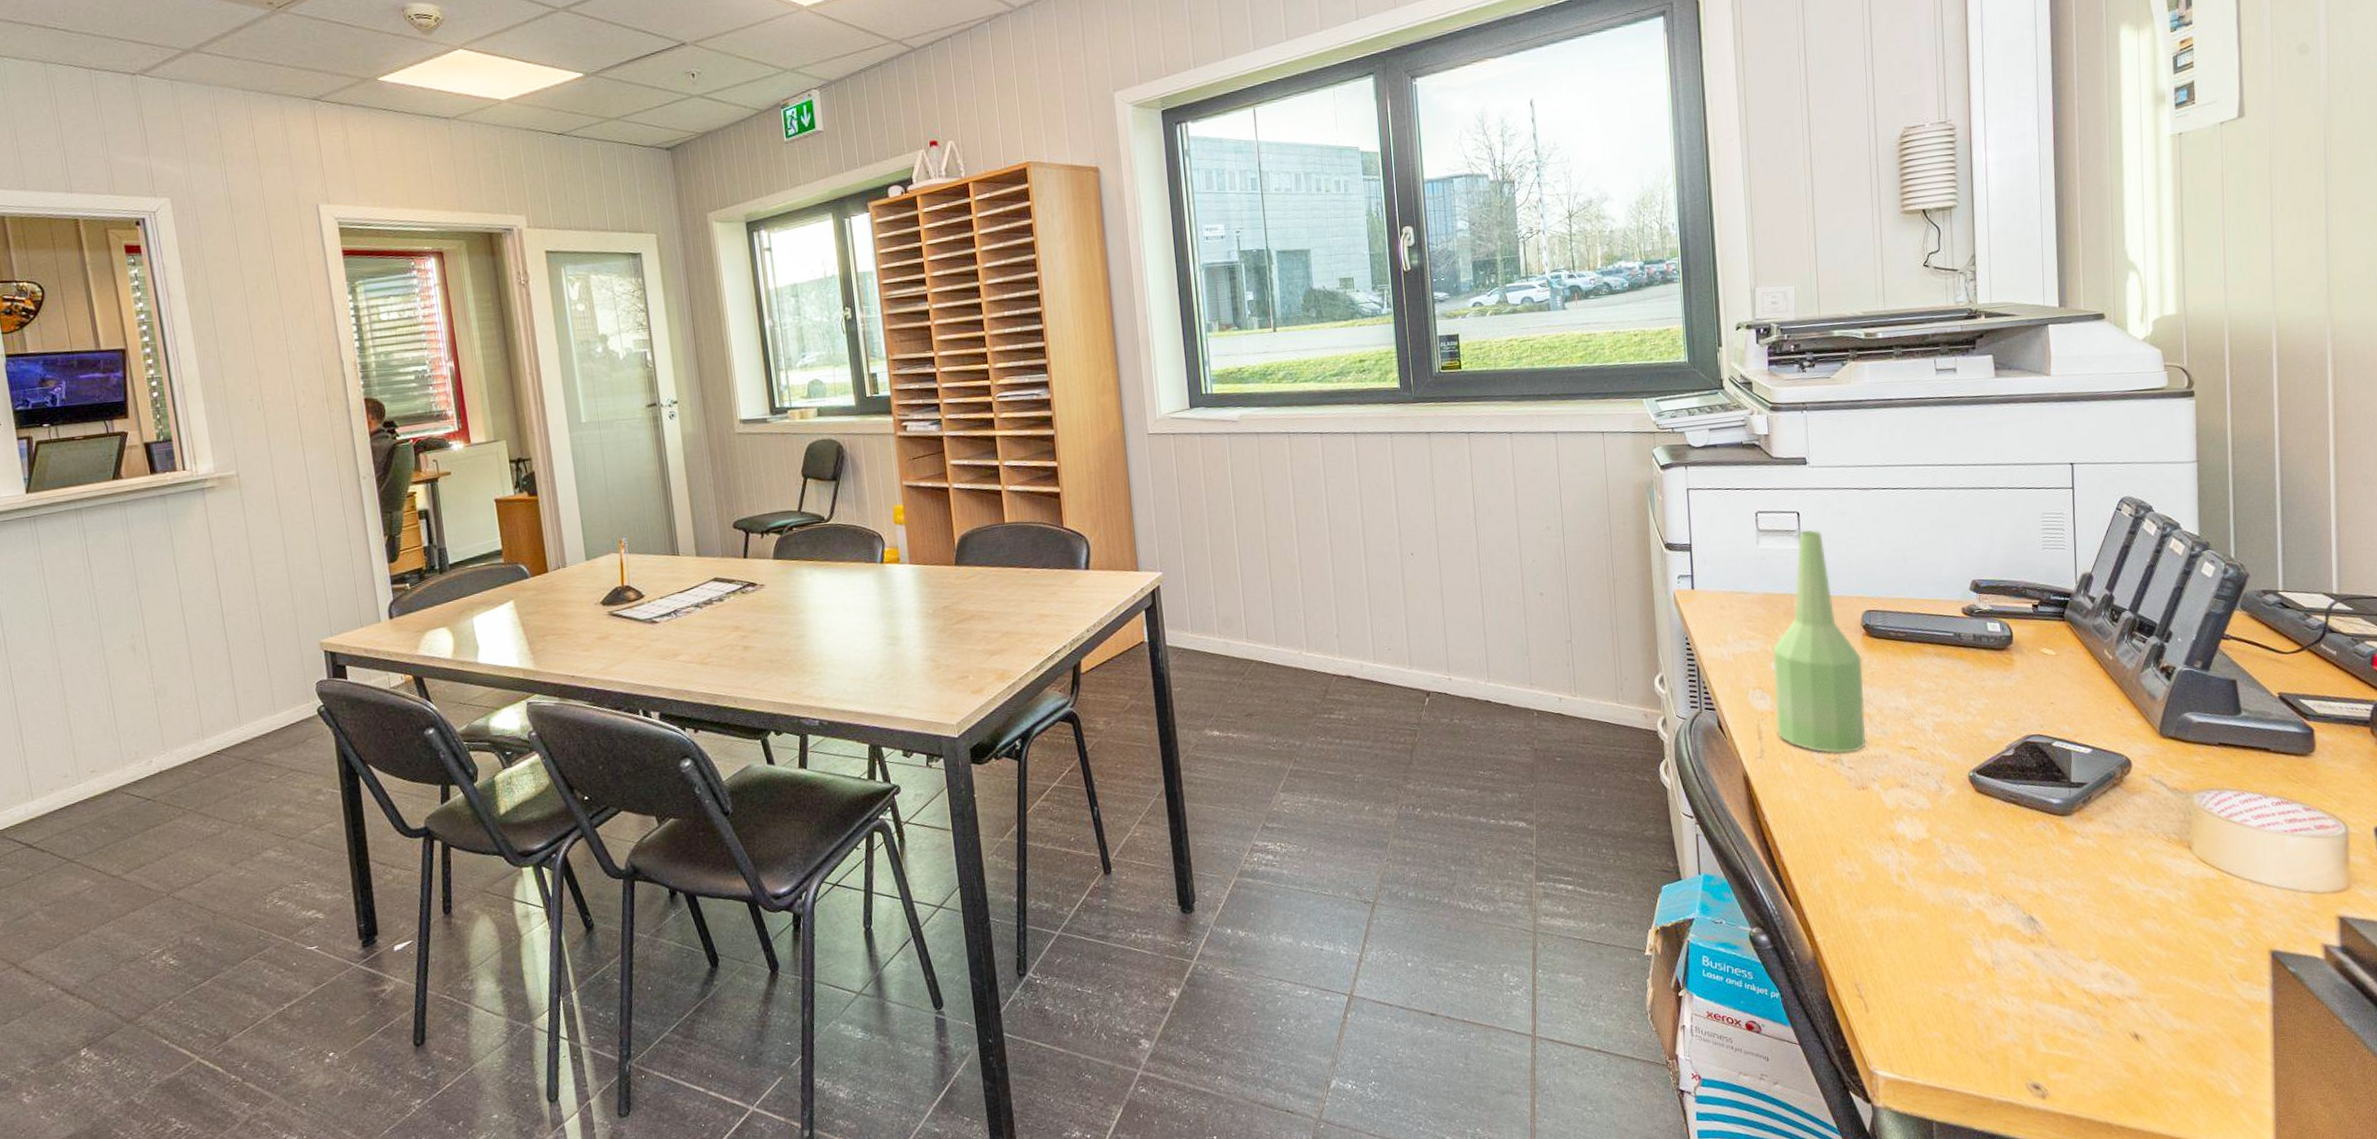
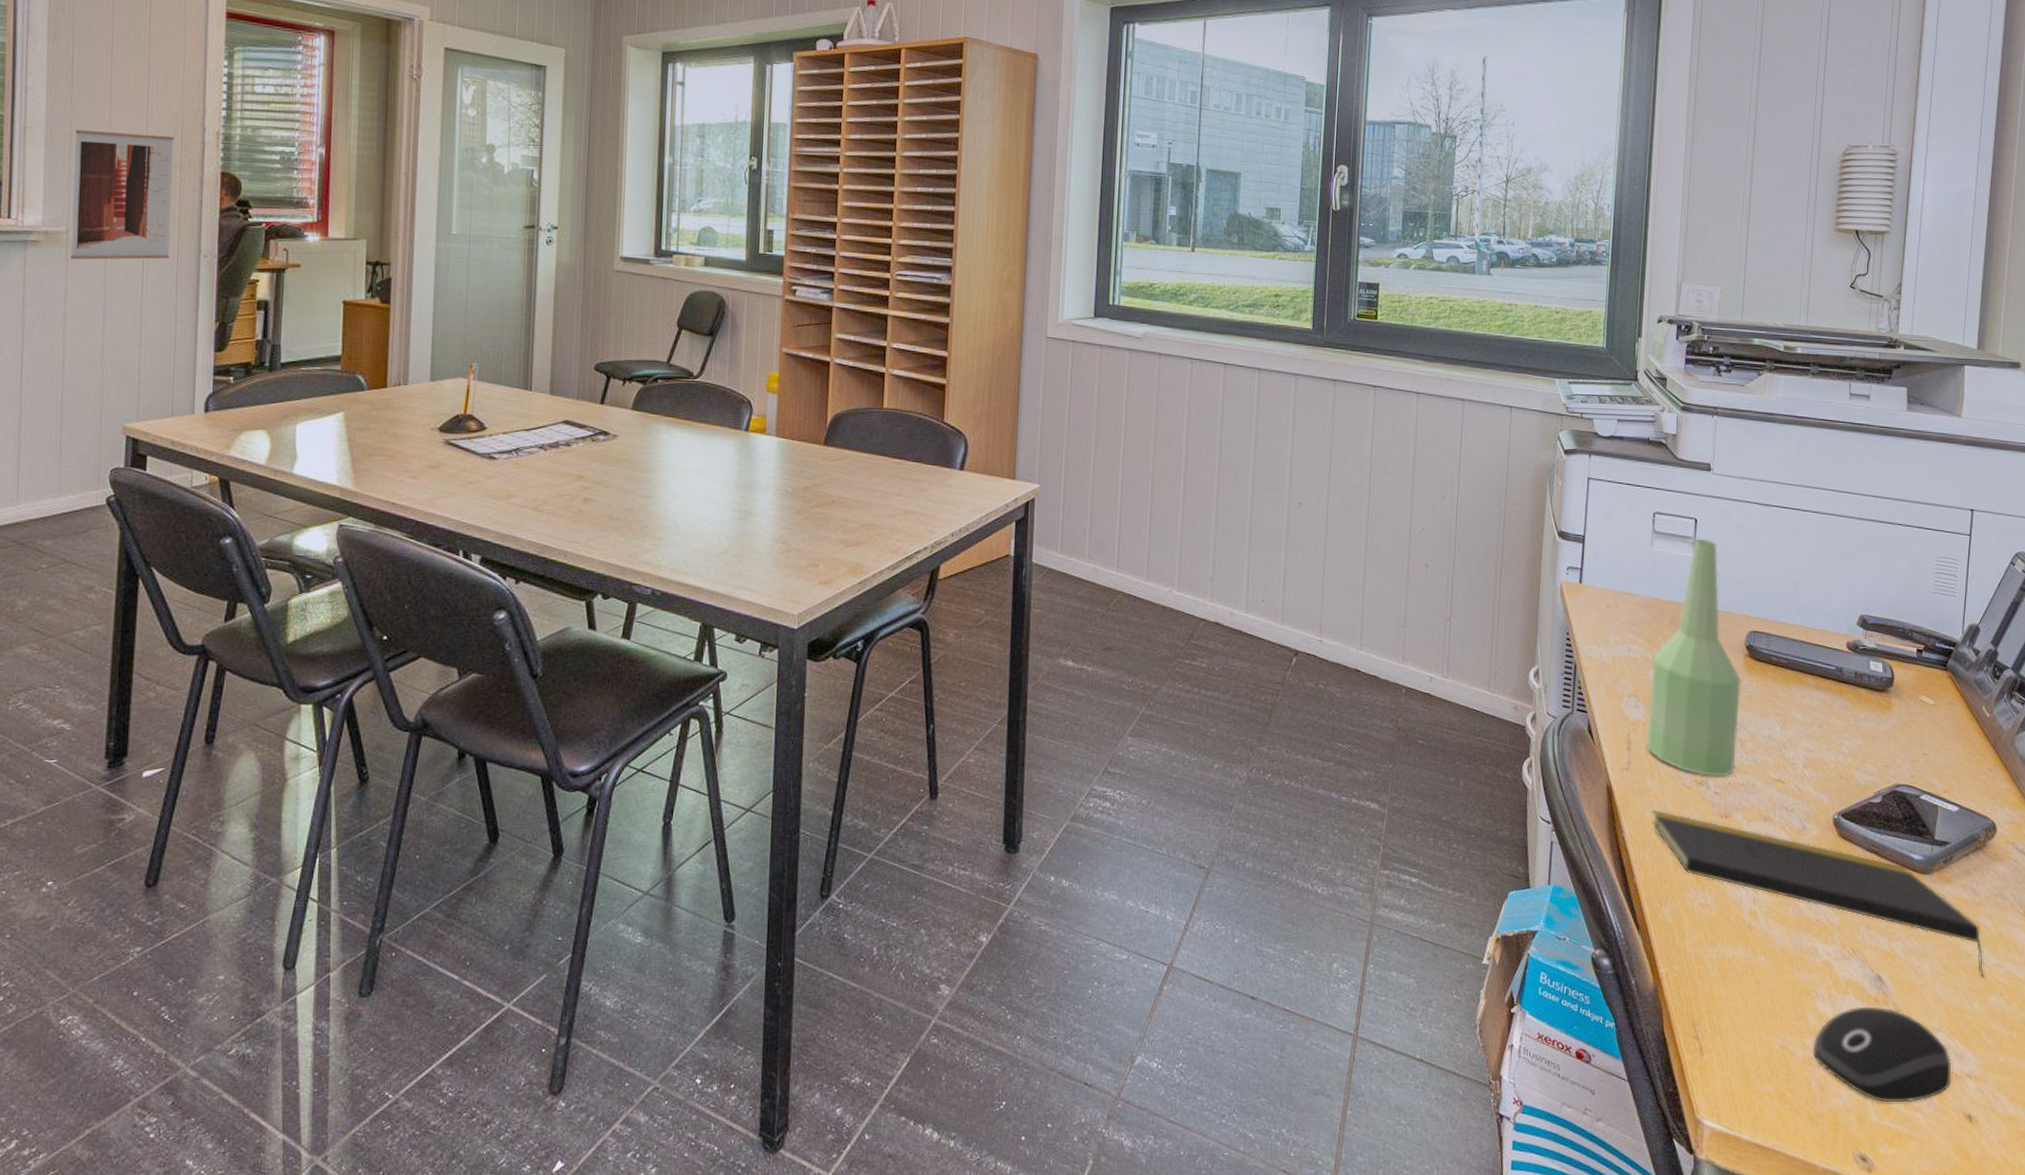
wall art: none [227,373,333,499] -> present [69,129,174,260]
notepad: none [1790,791,2136,906] -> present [1651,810,1985,979]
computer mouse: none [1974,945,2114,1033] -> present [1813,1006,1952,1103]

